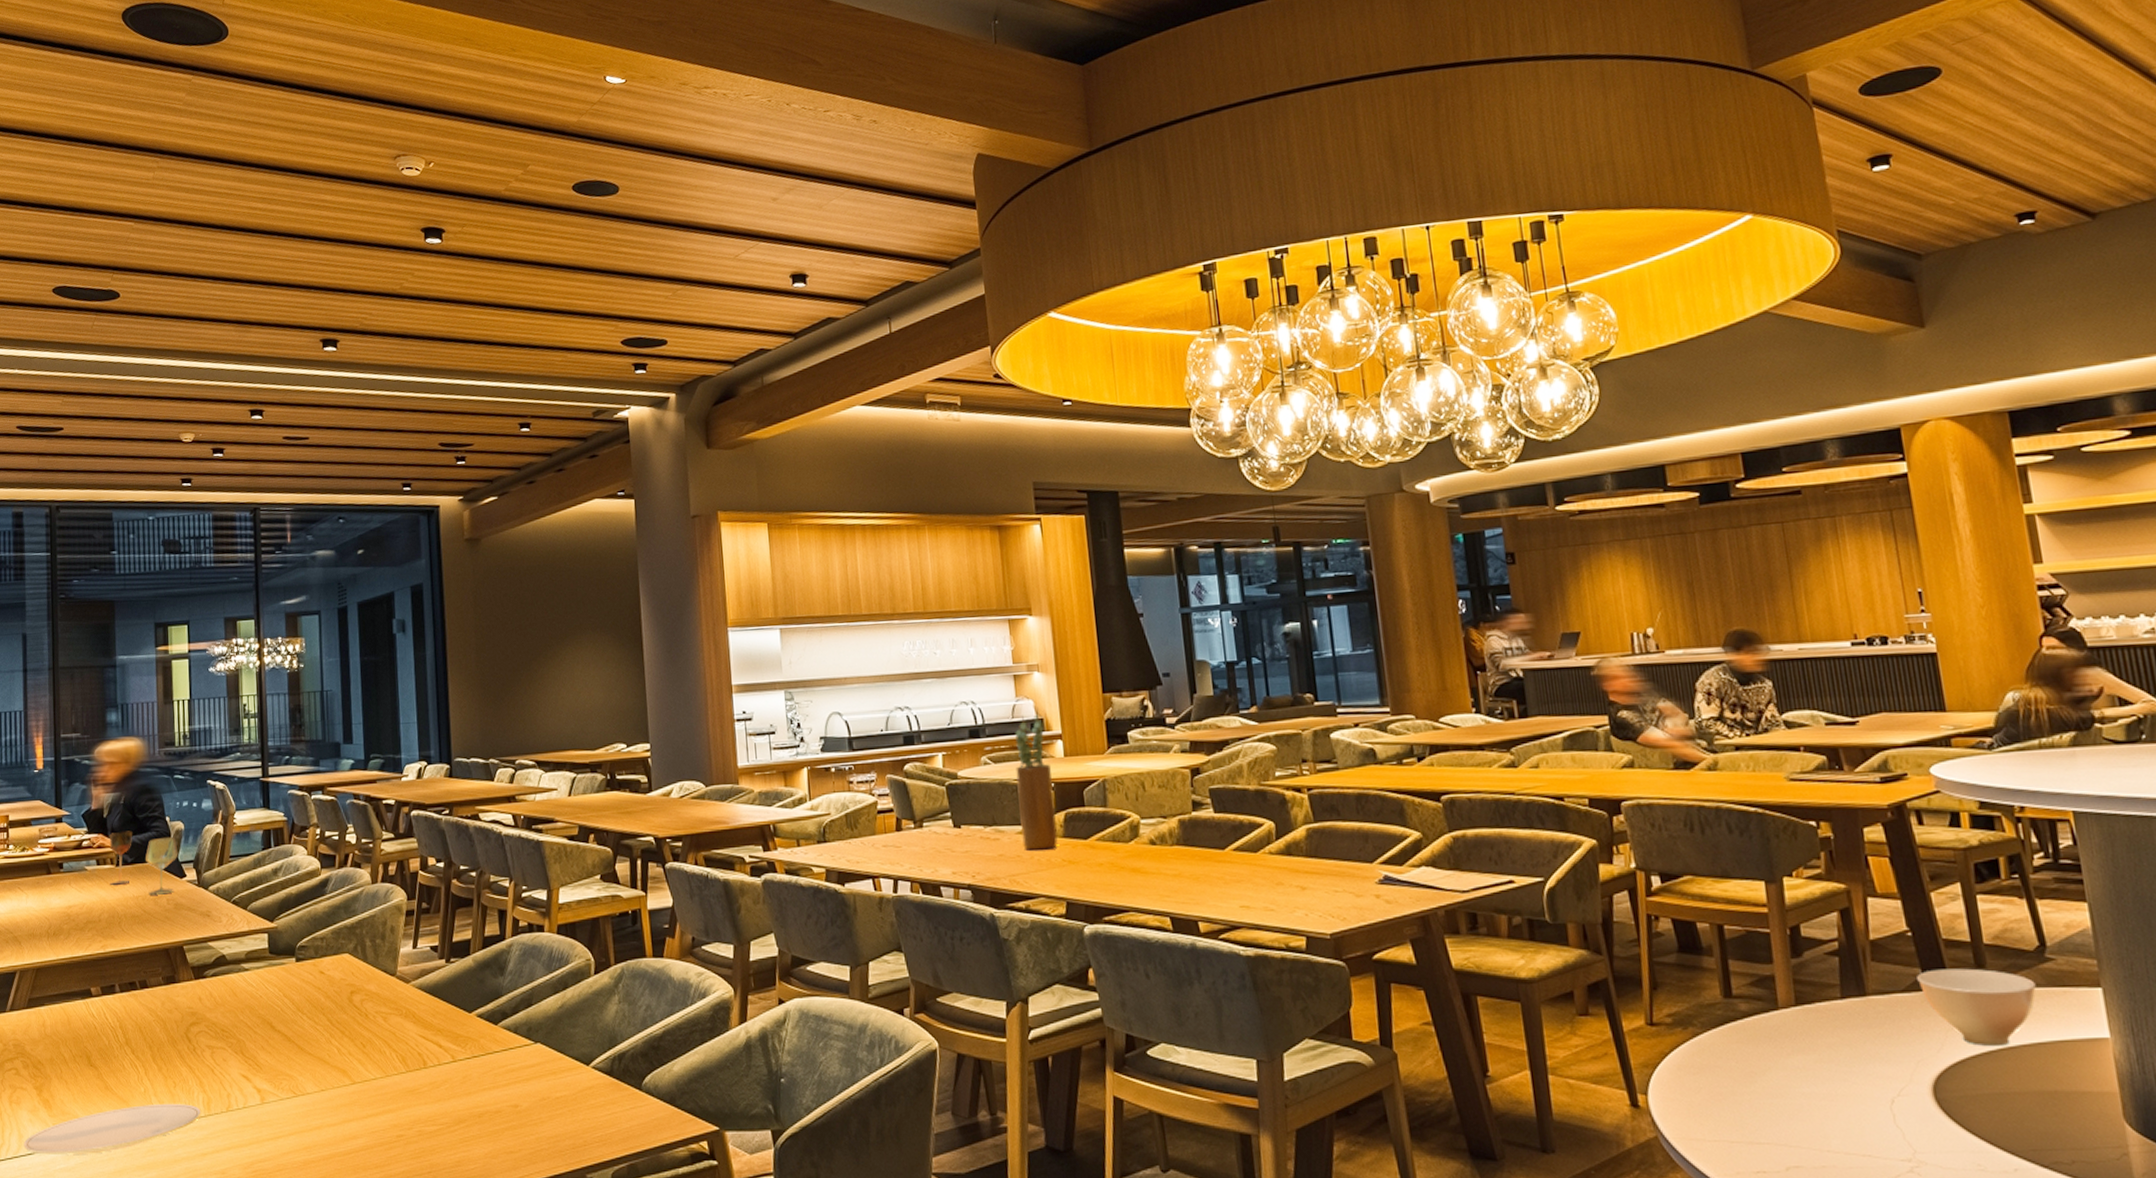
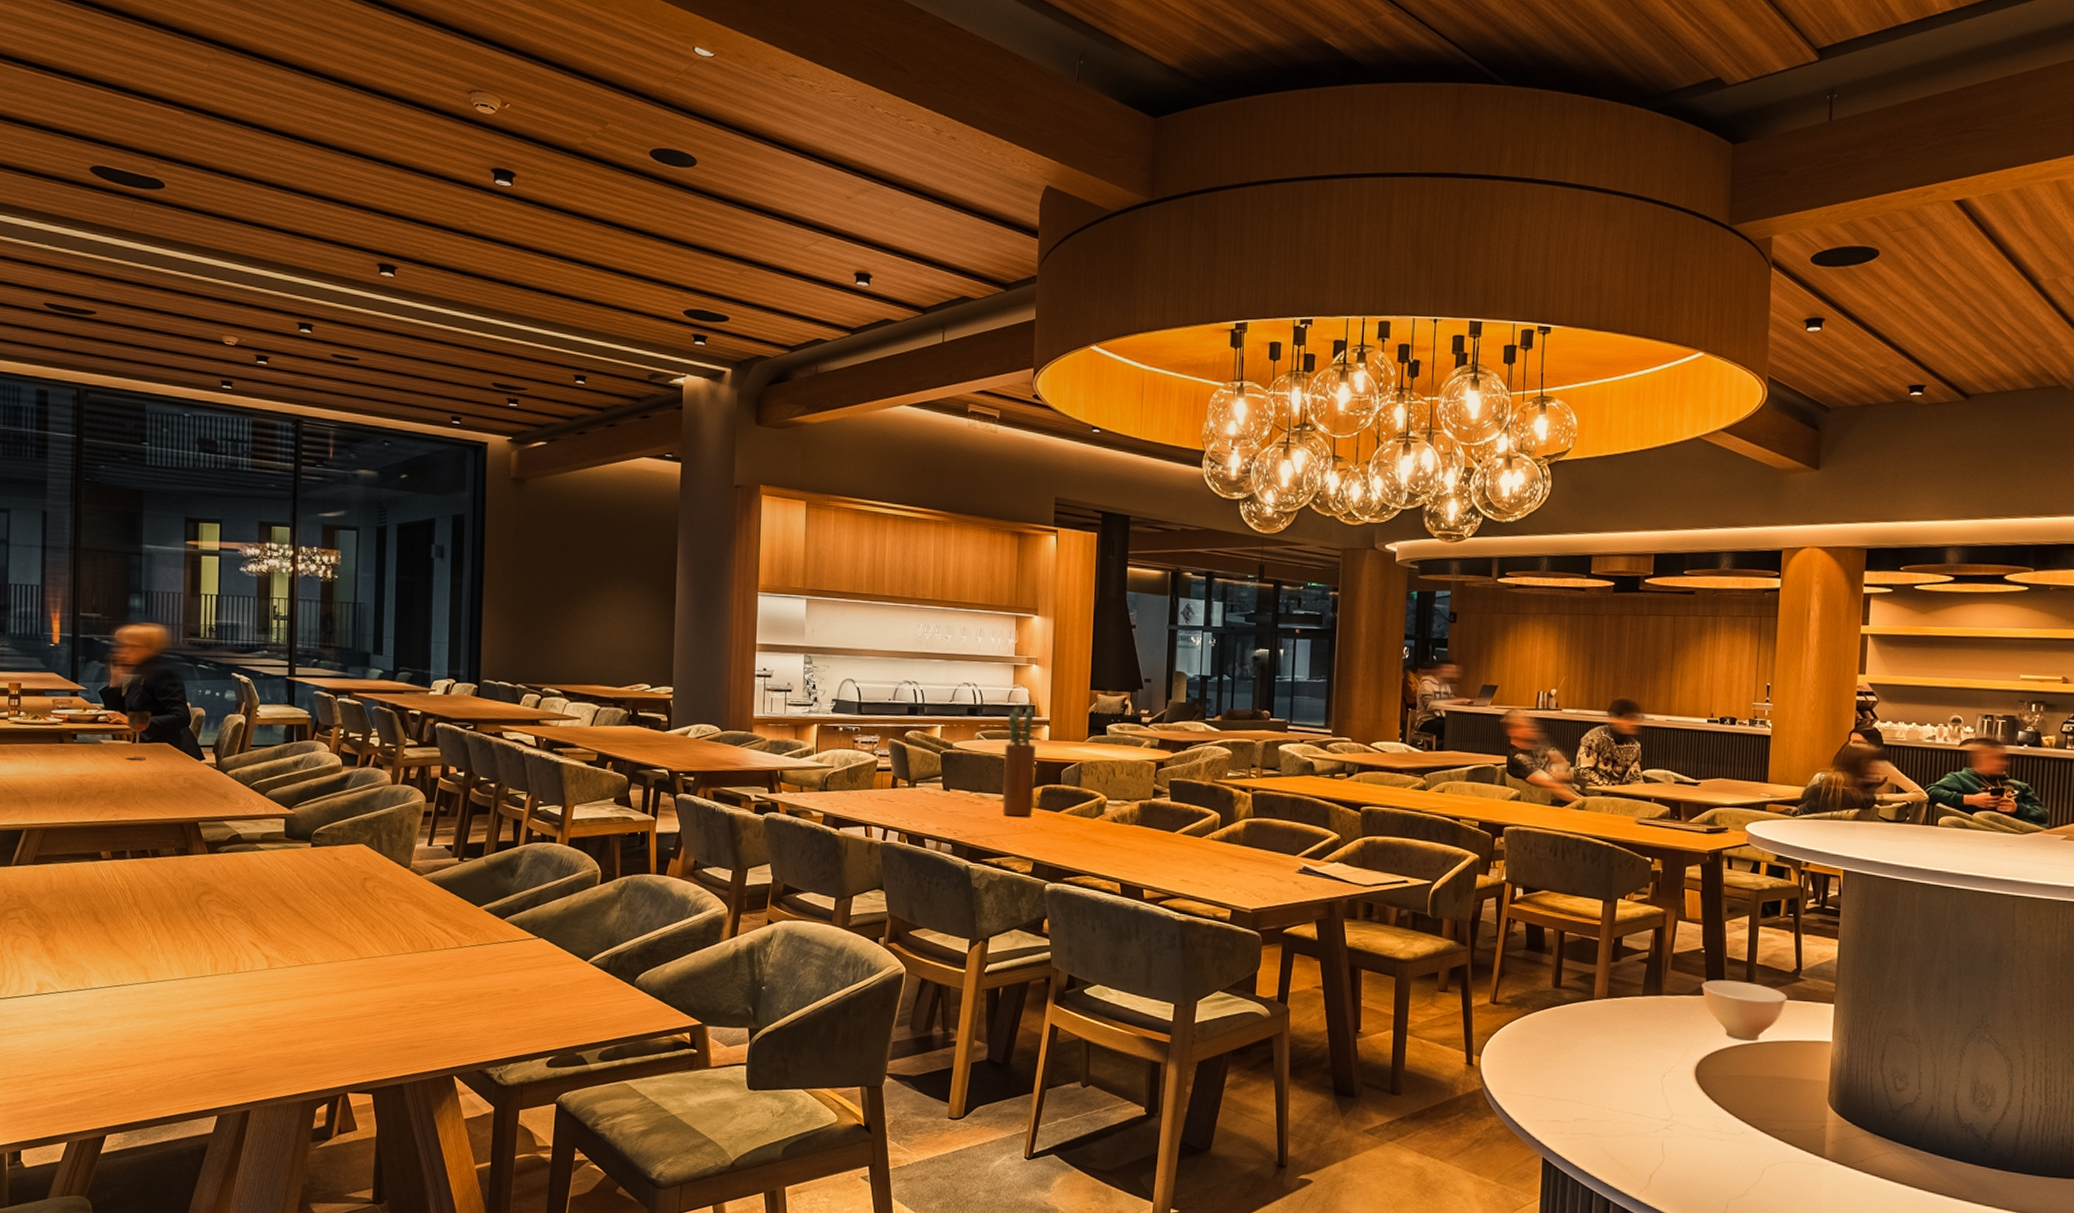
plate: present [23,1103,201,1155] -> none [25,960,208,1000]
wine glass: present [146,837,178,895] -> none [164,721,198,774]

